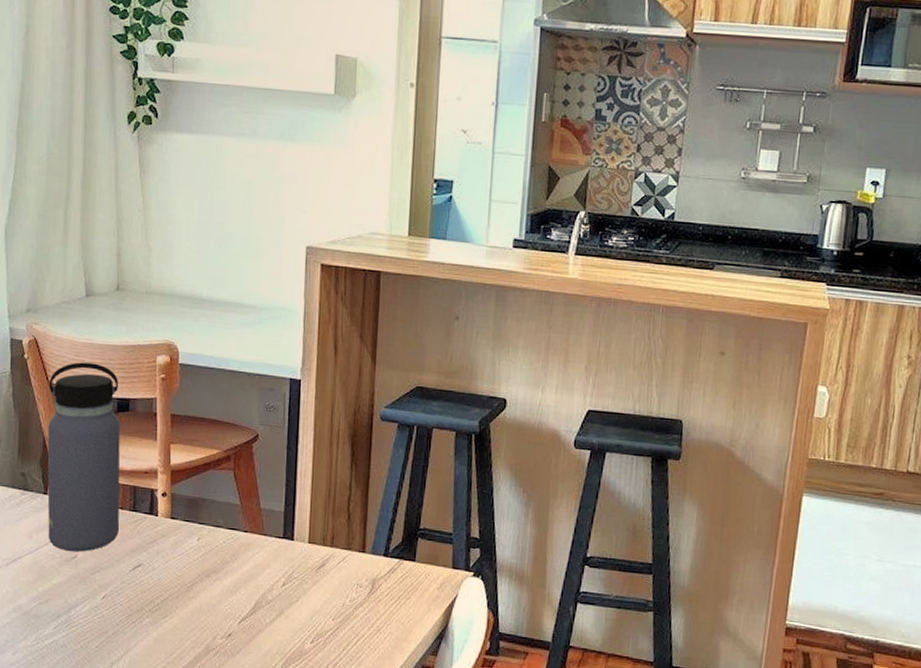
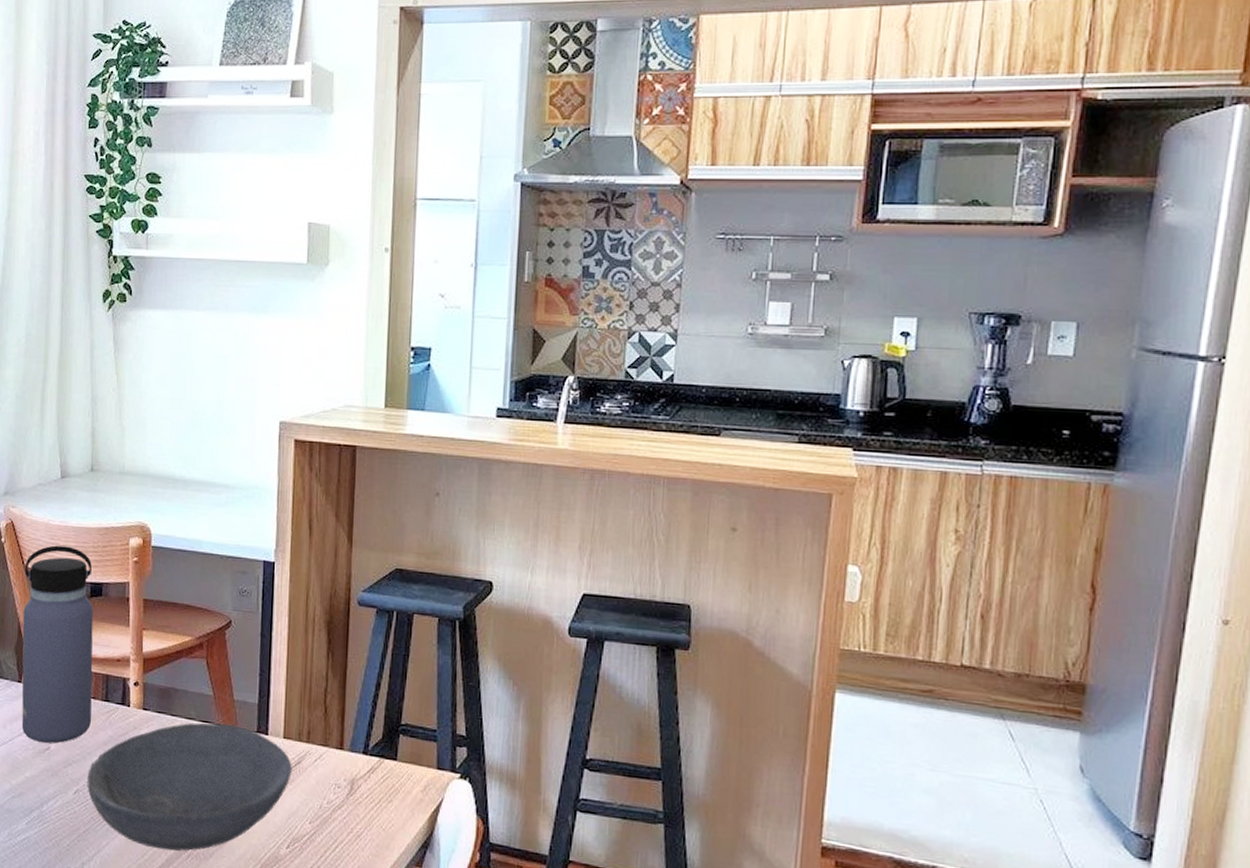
bowl: none [115,530,317,649] -> present [87,723,292,851]

